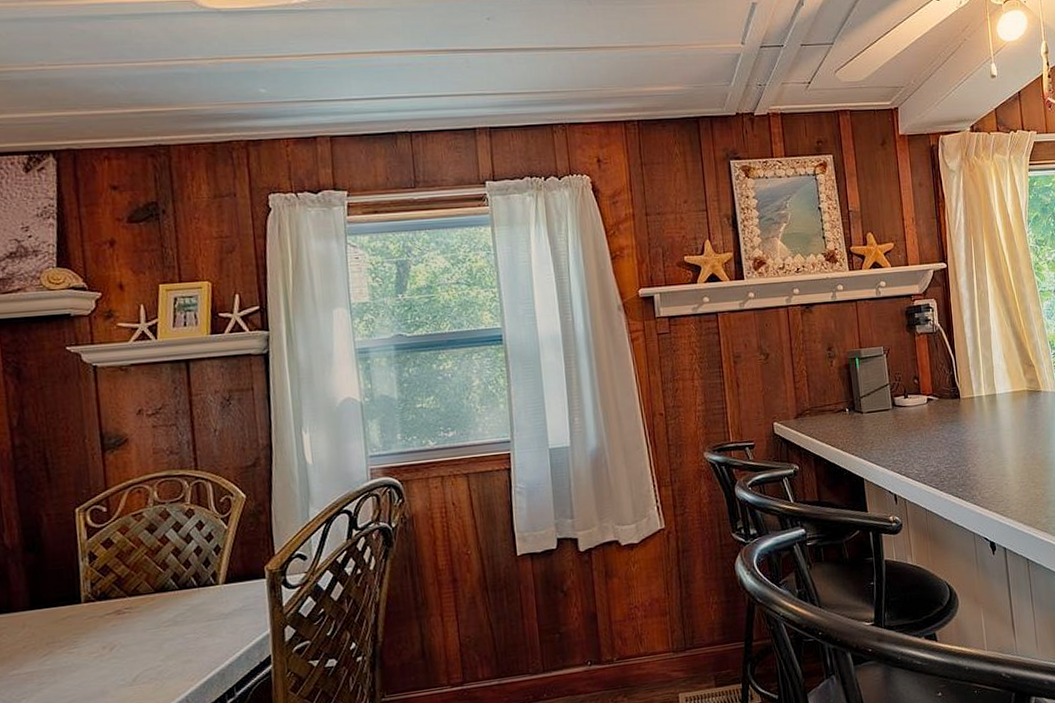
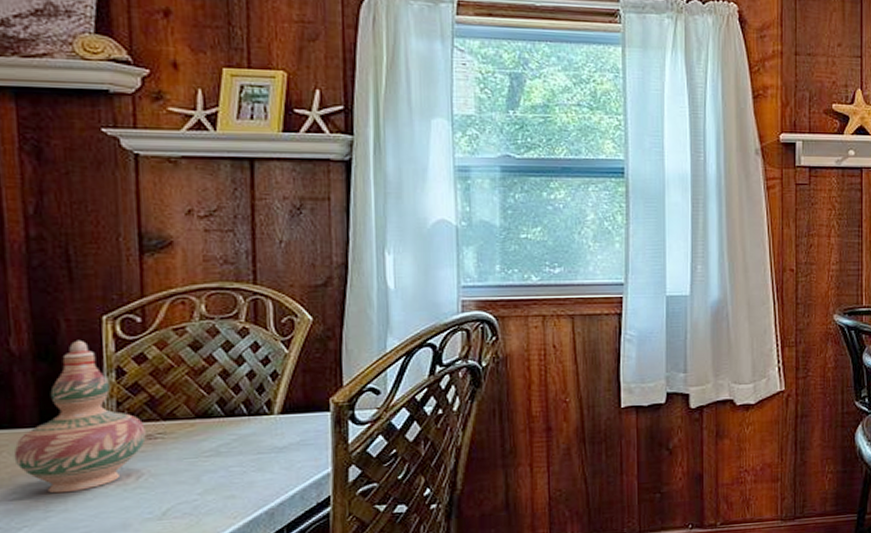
decorative vase: none [11,531,116,668] -> present [13,339,146,494]

